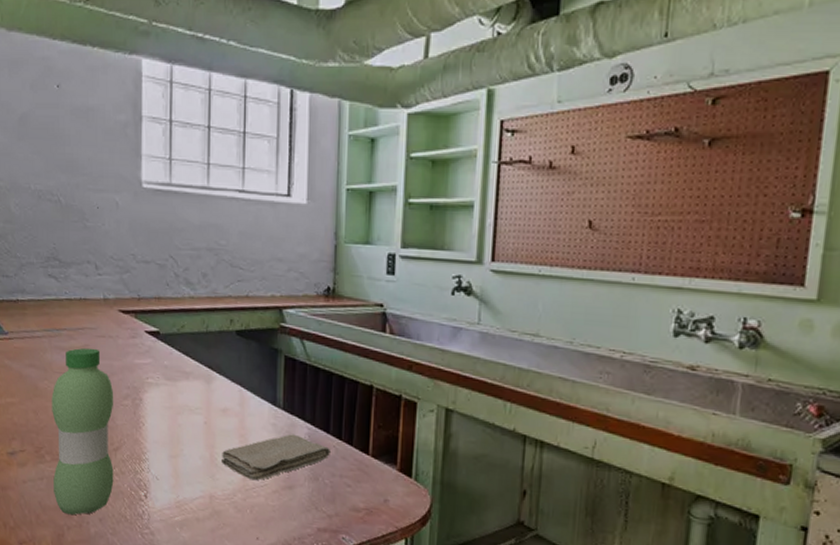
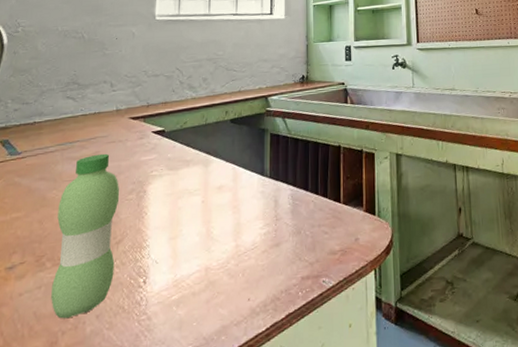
washcloth: present [222,434,330,480] -> none [217,197,310,245]

